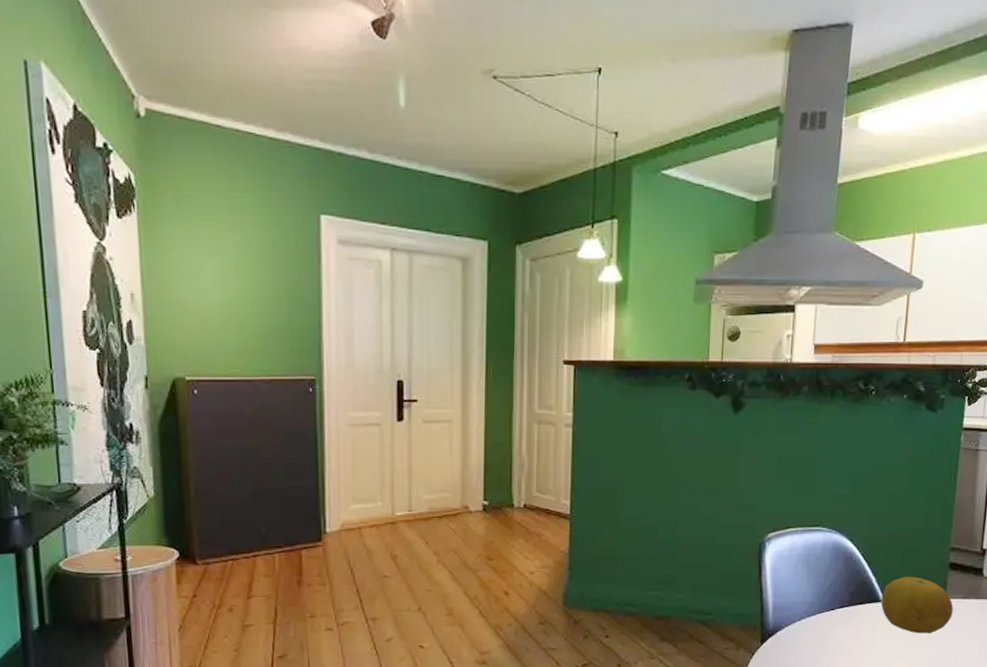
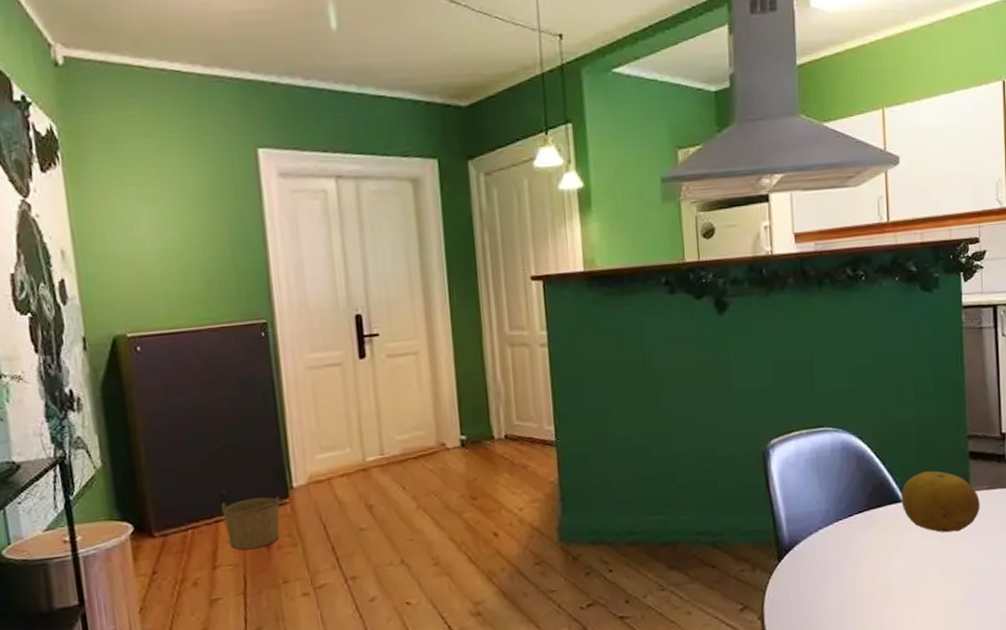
basket: none [260,538,314,584] -> present [221,496,280,551]

